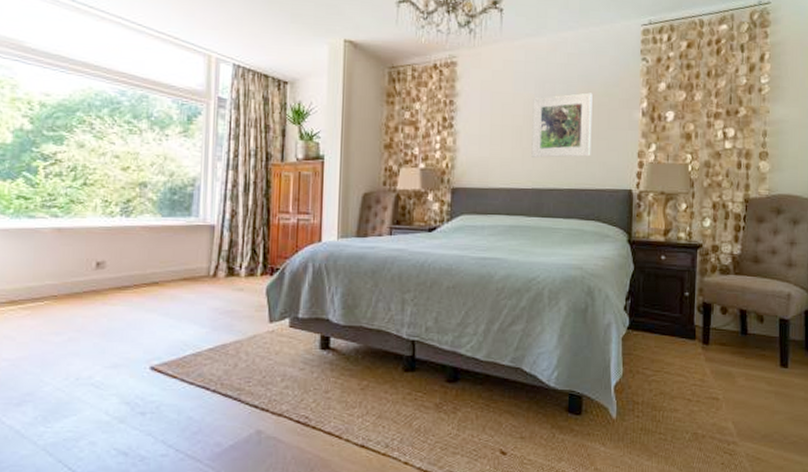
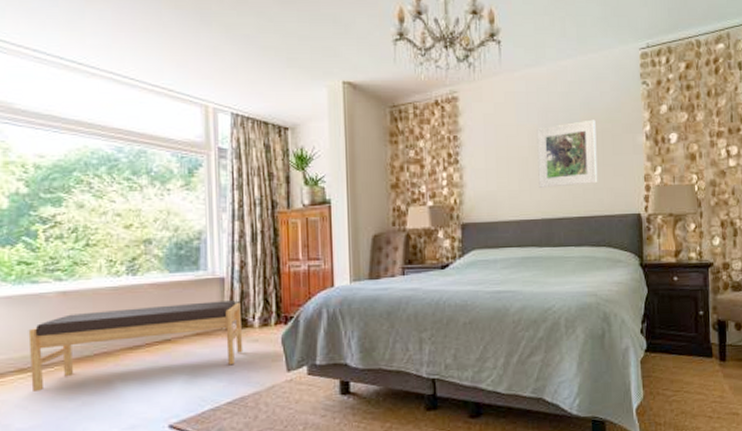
bench: none [21,248,229,324] -> present [28,300,243,391]

